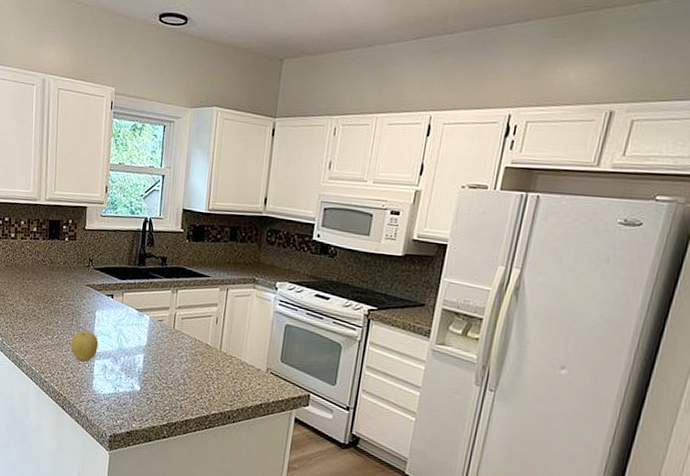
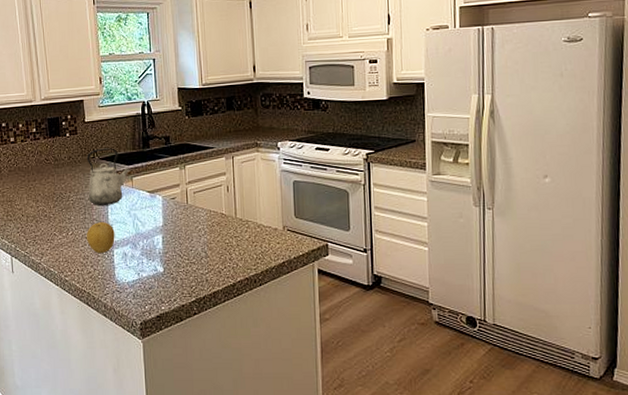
kettle: none [78,258,123,316] -> present [87,148,130,205]

